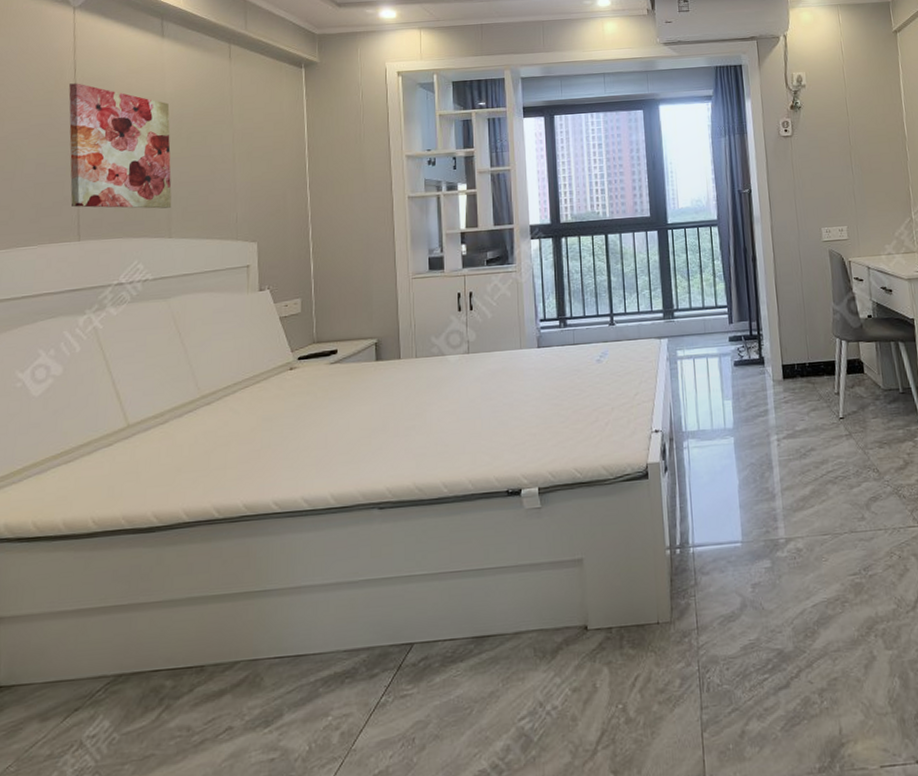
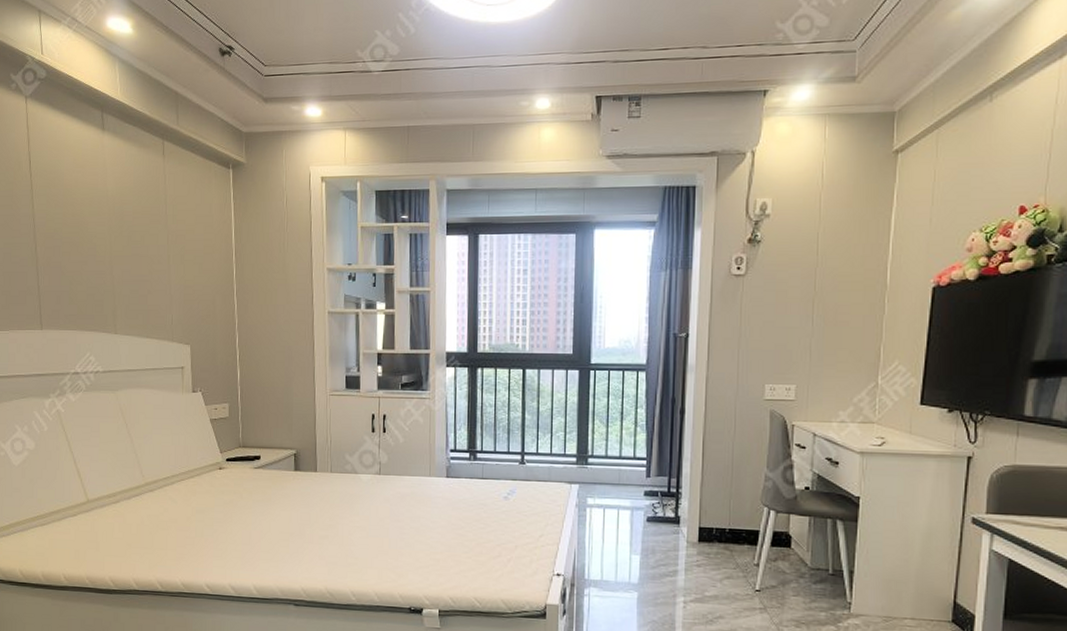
wall art: present [69,83,172,209] -> none [26,175,117,305]

